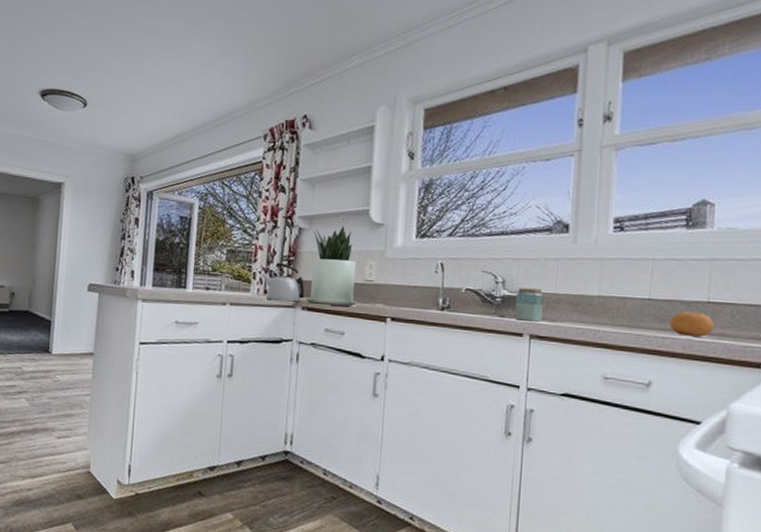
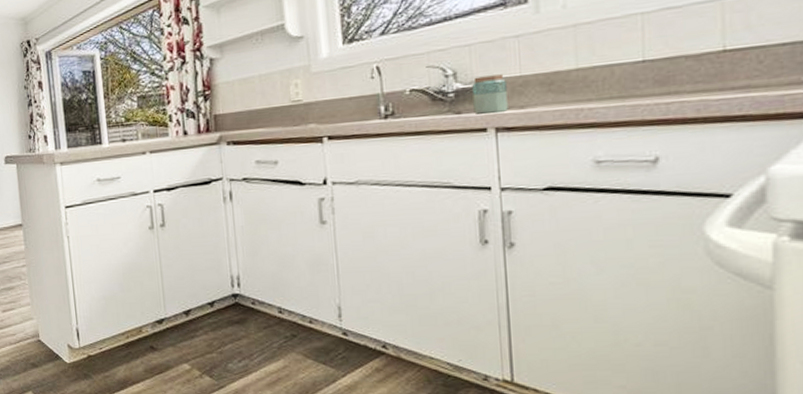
kettle: present [261,262,305,303] -> none [177,99,228,142]
planter: present [306,226,358,306] -> none [226,48,288,137]
fruit: present [669,311,715,337] -> none [674,65,736,97]

